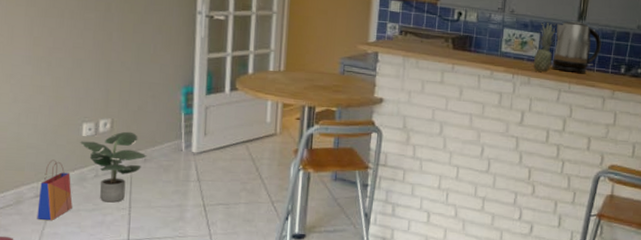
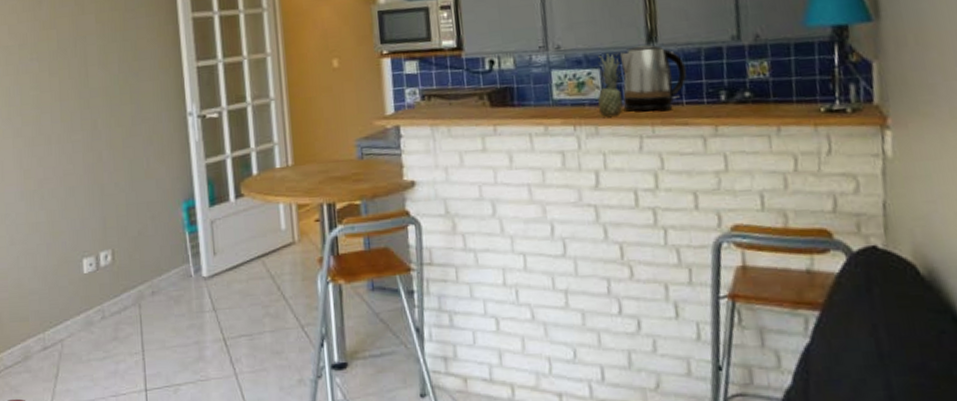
shopping bag: present [37,160,73,221] -> none [46,304,82,376]
potted plant: present [80,131,147,203] -> none [82,261,154,348]

